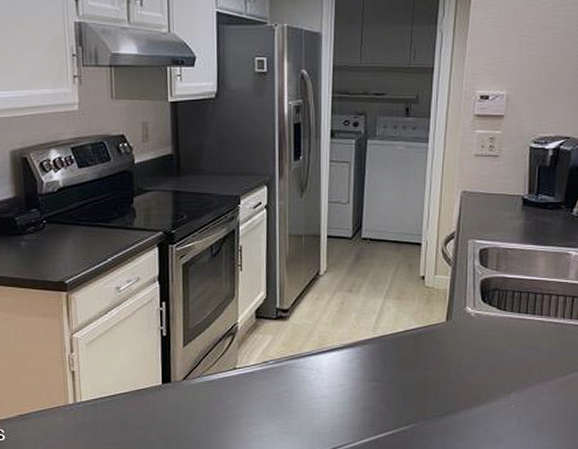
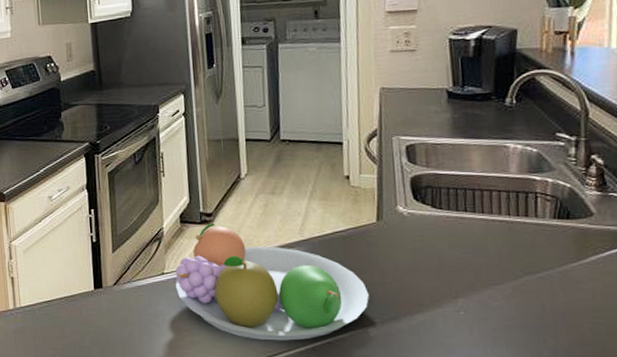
fruit bowl: none [247,319,432,433] -> present [175,223,369,341]

